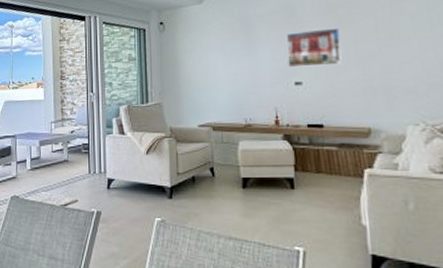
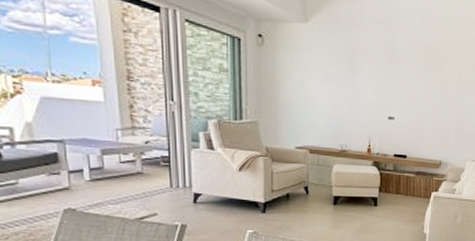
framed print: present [286,27,342,68] -> none [385,70,431,106]

